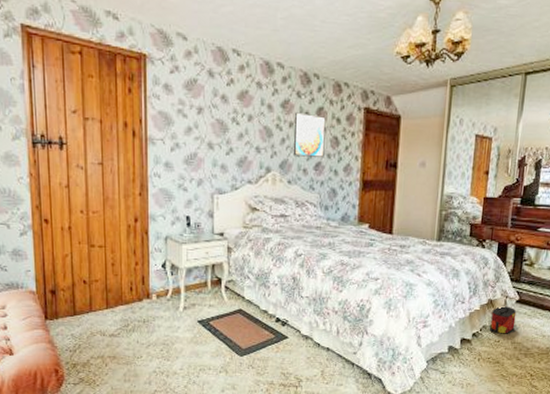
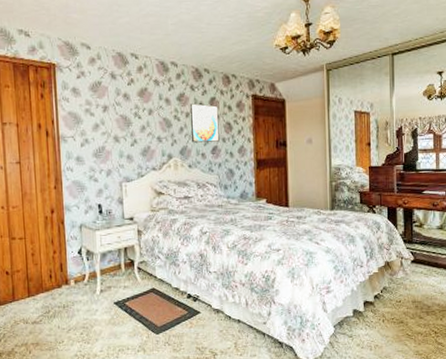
bag: present [489,305,517,334] -> none [389,266,413,294]

